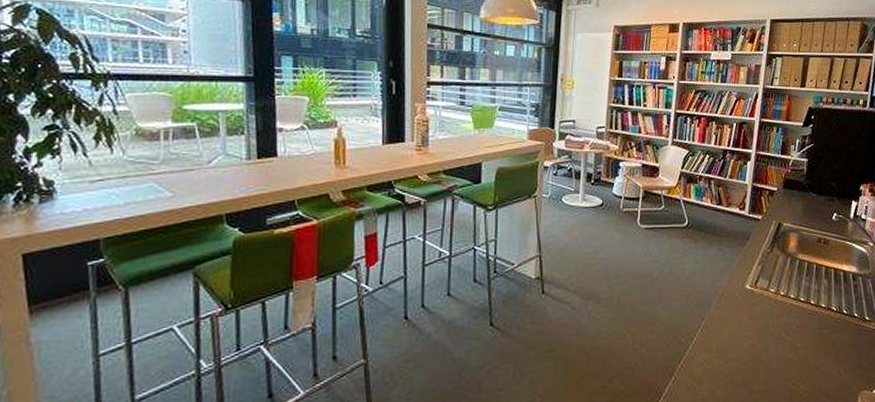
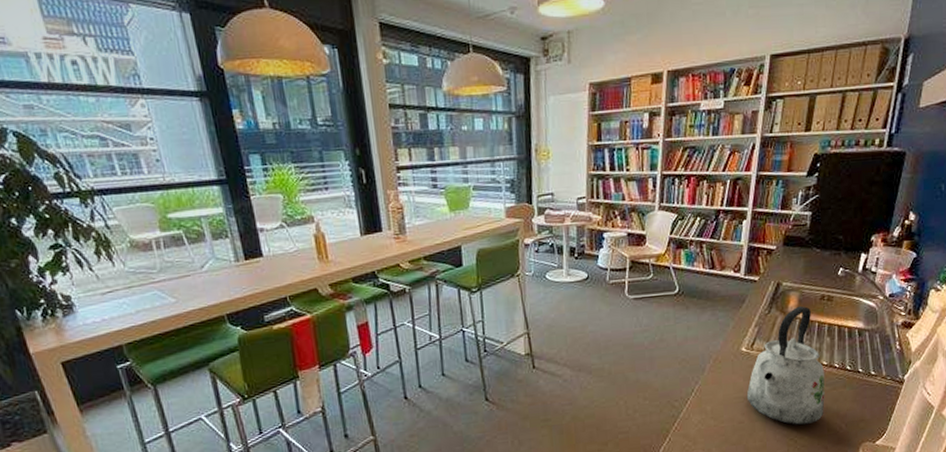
kettle: none [750,247,825,369] -> present [746,305,825,425]

